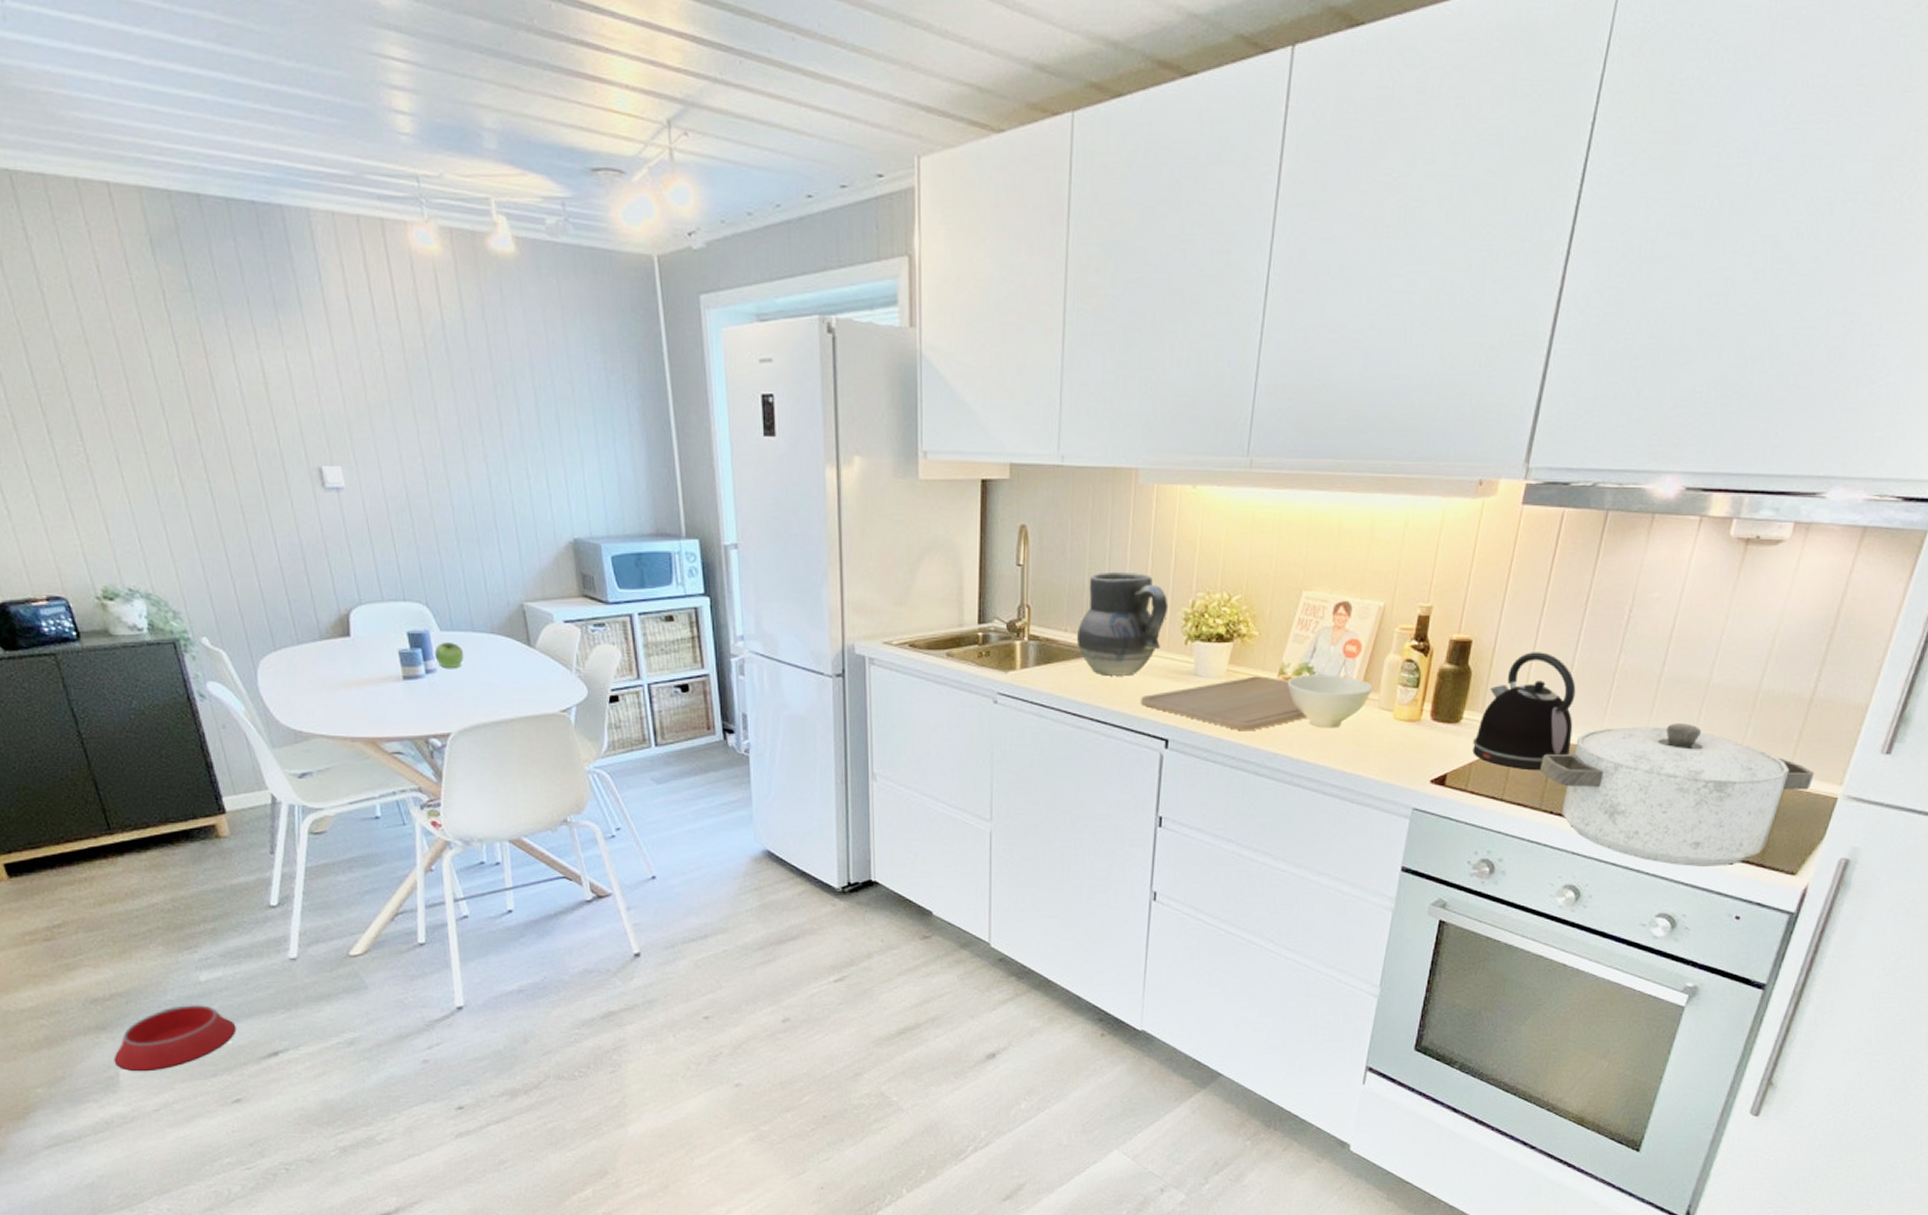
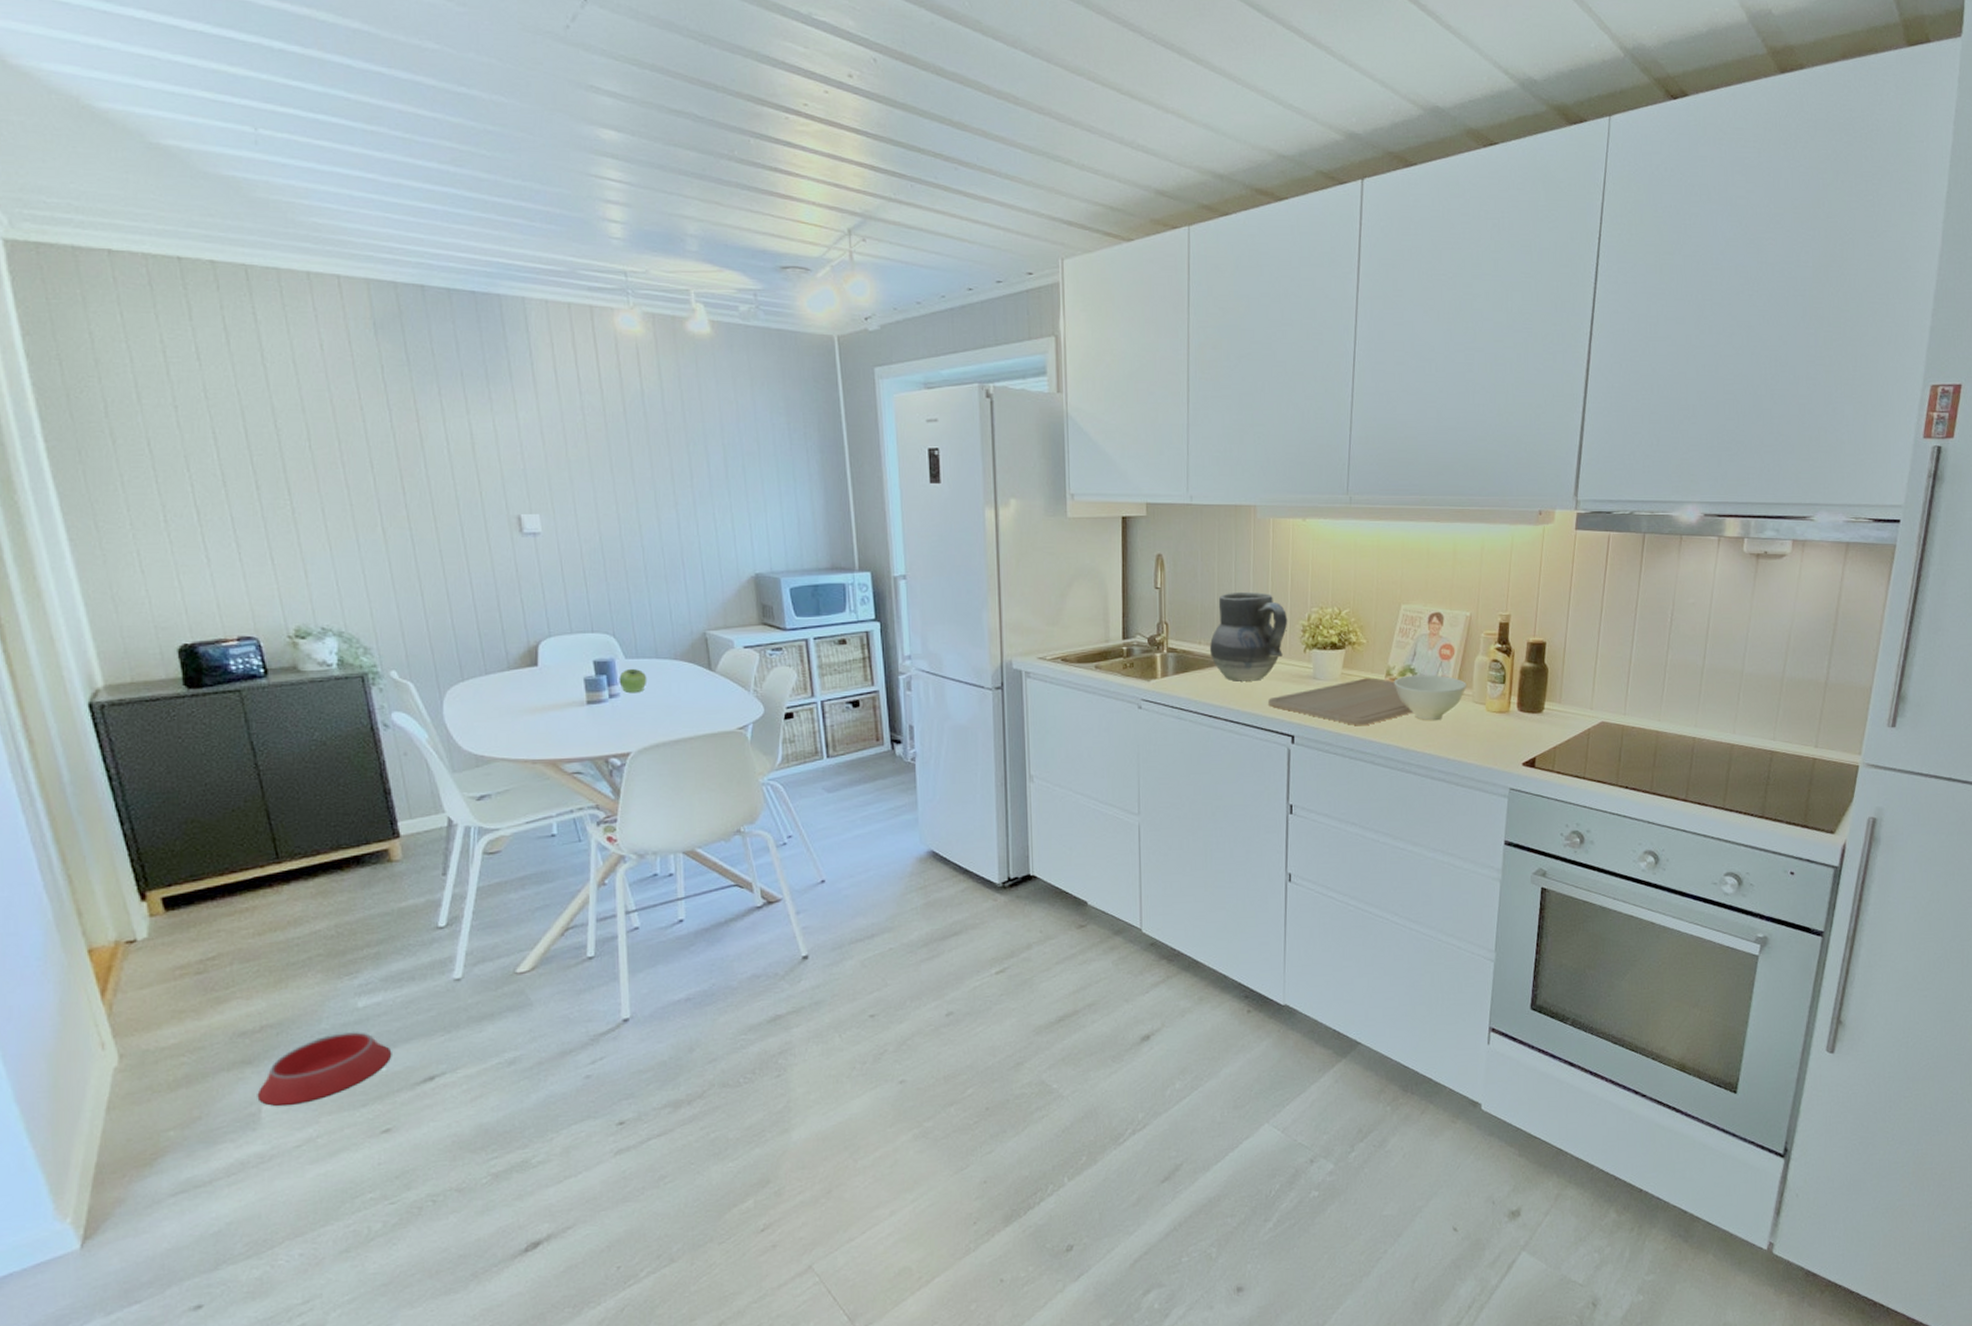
kettle: present [1472,652,1576,769] -> none [1555,650,1638,751]
cooking pot: present [1540,724,1815,867] -> none [1613,707,1838,830]

